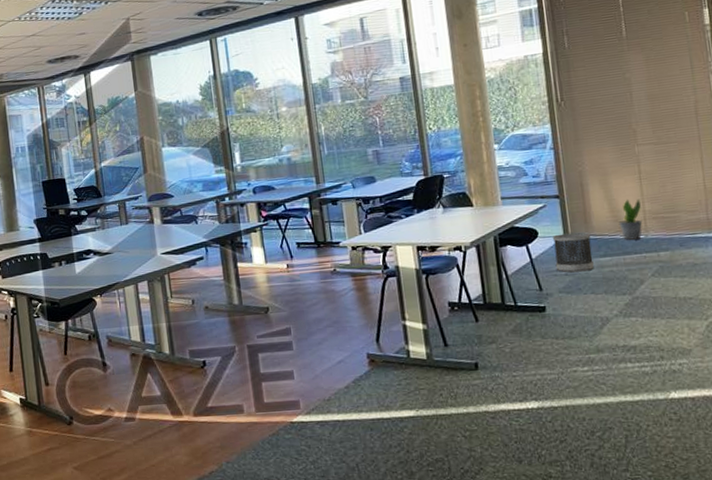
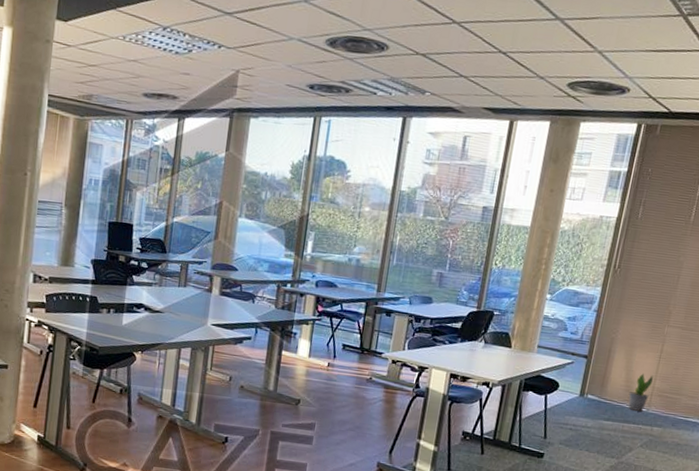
wastebasket: present [553,232,594,273] -> none [563,391,603,430]

